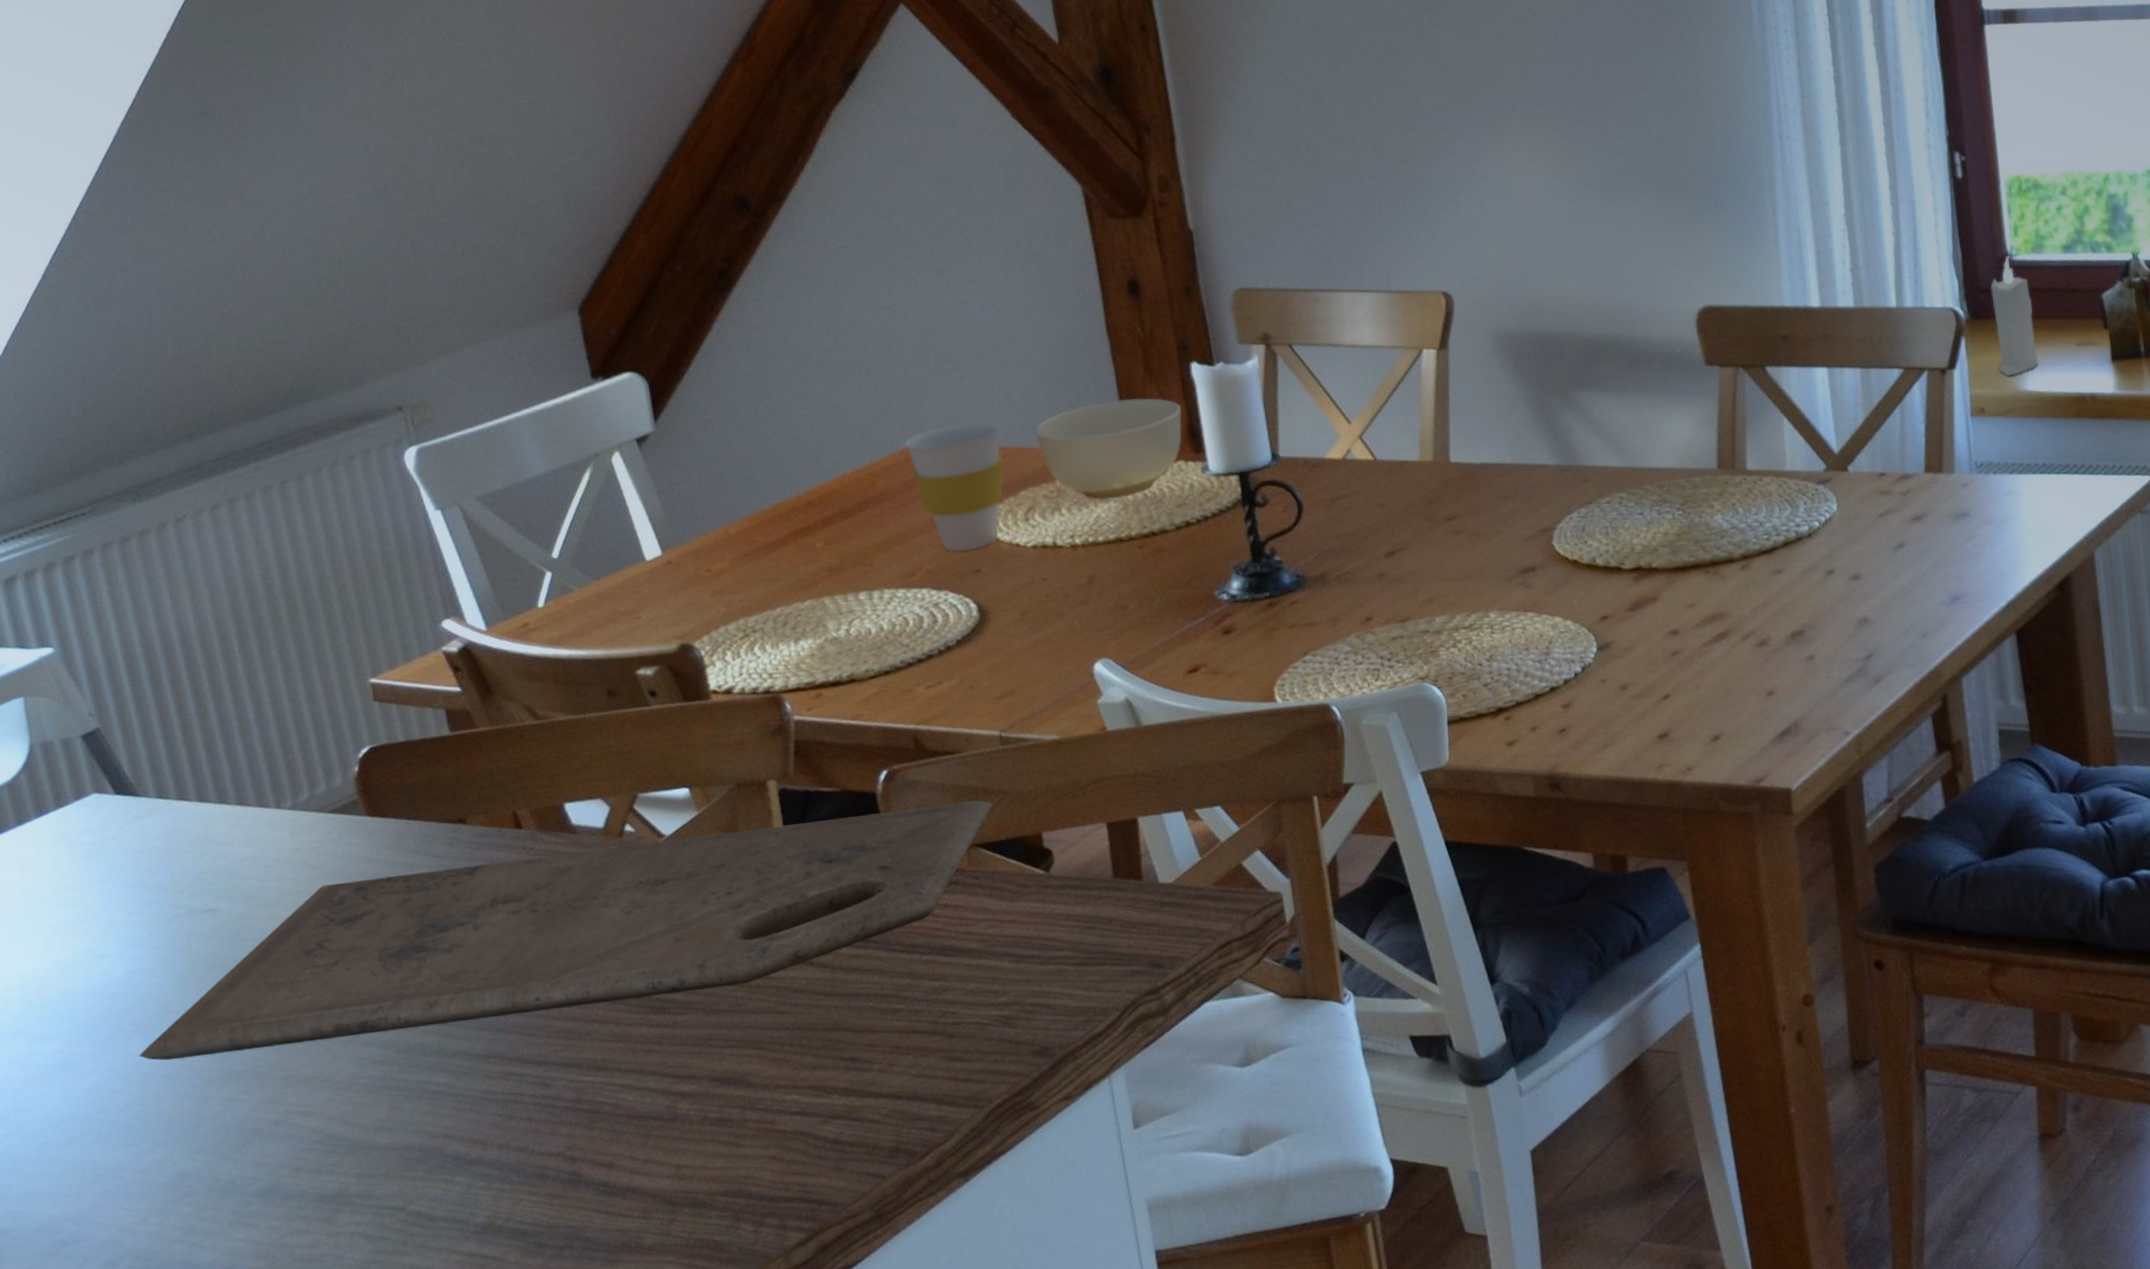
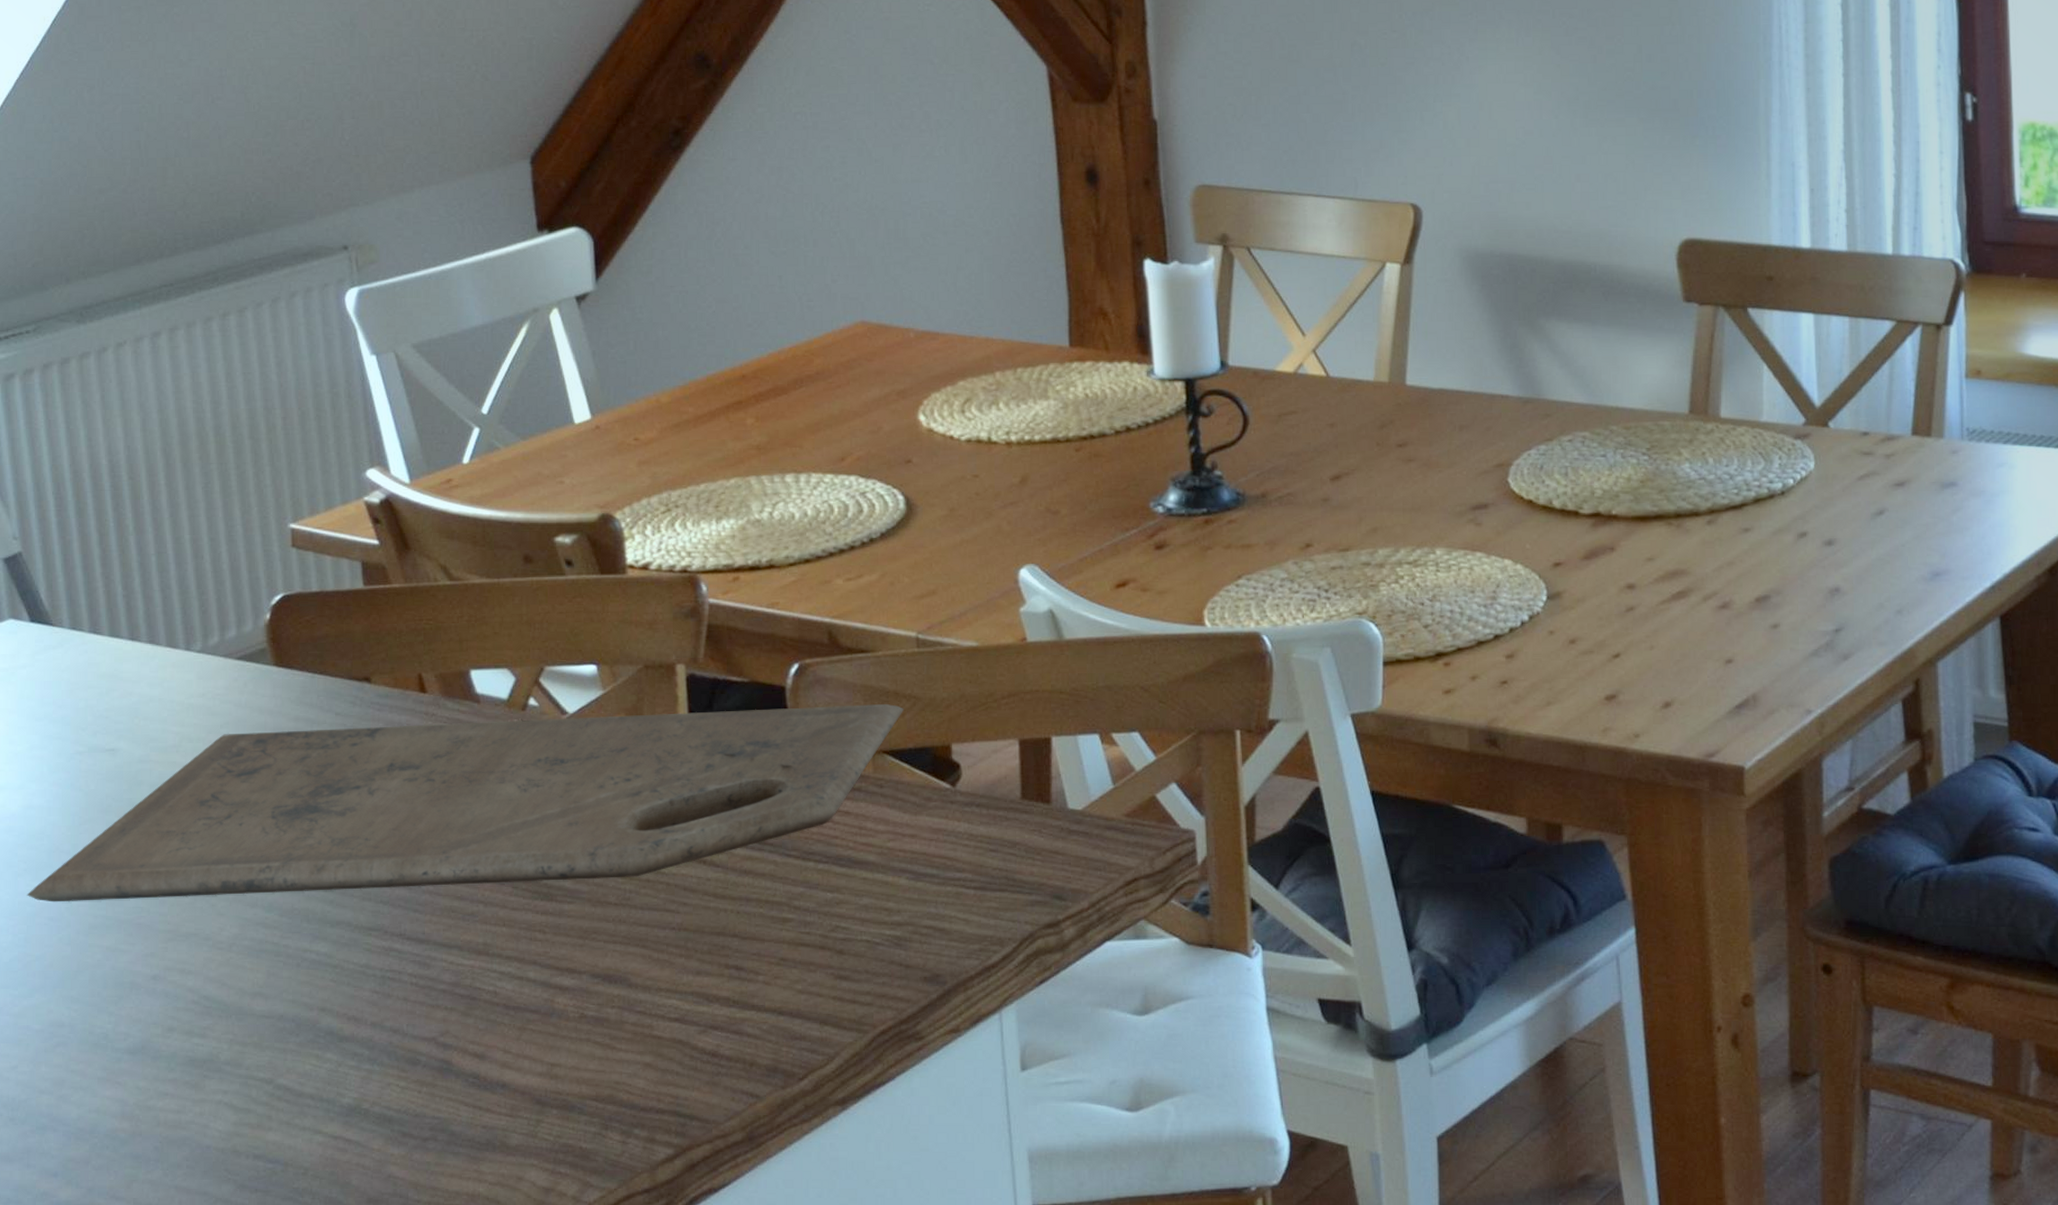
cup: present [904,422,1003,553] -> none [845,305,945,441]
bowl: present [1033,398,1182,500] -> none [977,292,1130,396]
candle: present [1990,256,2038,376] -> none [1995,208,2043,338]

